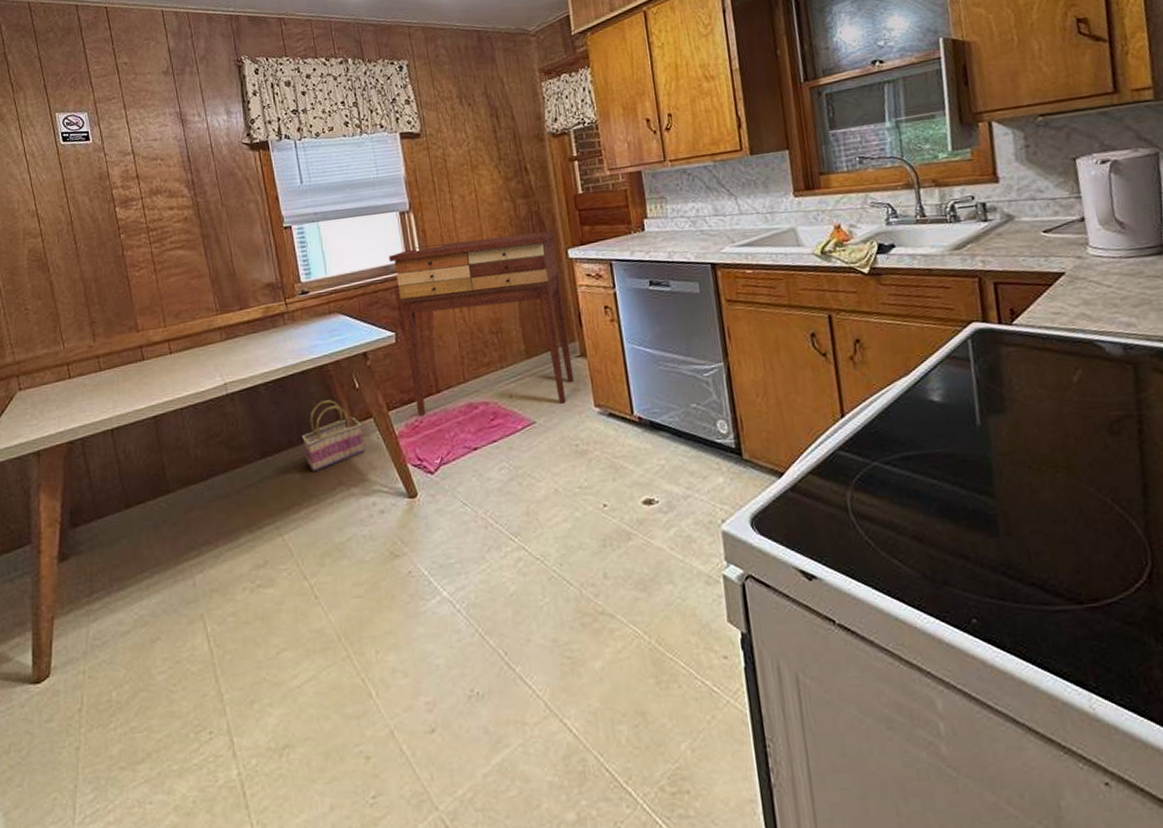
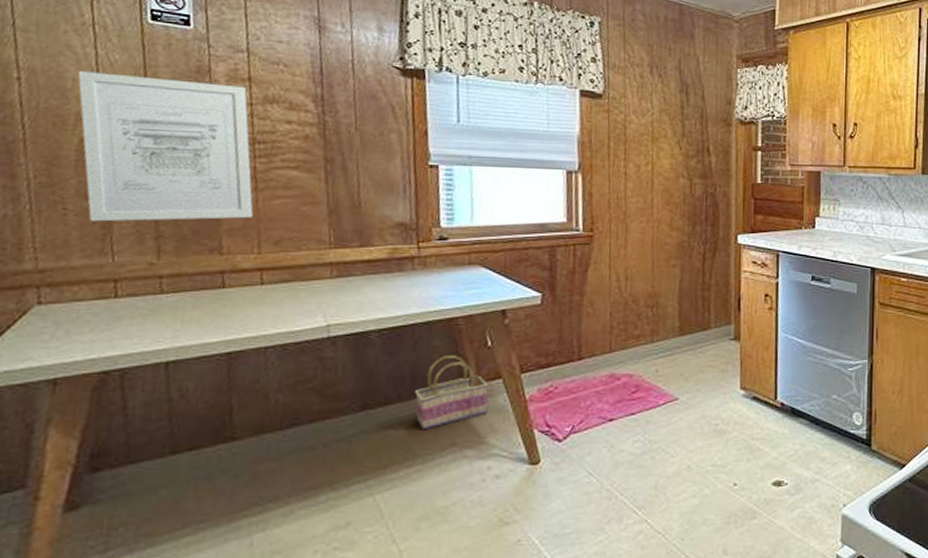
wall art: none [20,184,156,317] -> present [77,71,253,222]
console table: present [388,229,574,416] -> none [546,209,728,383]

